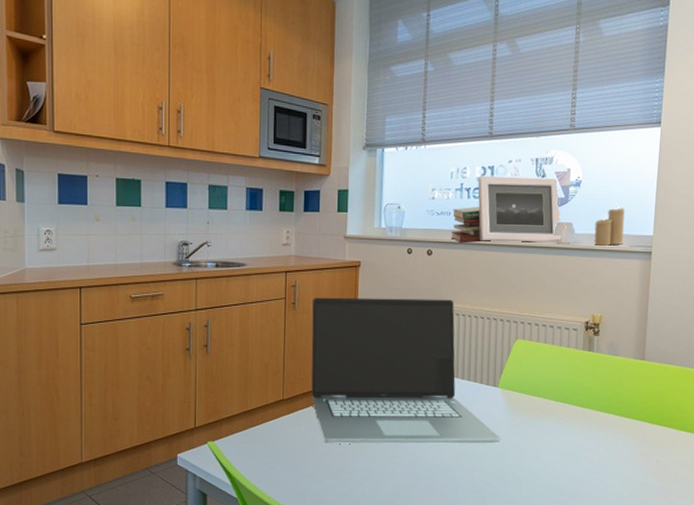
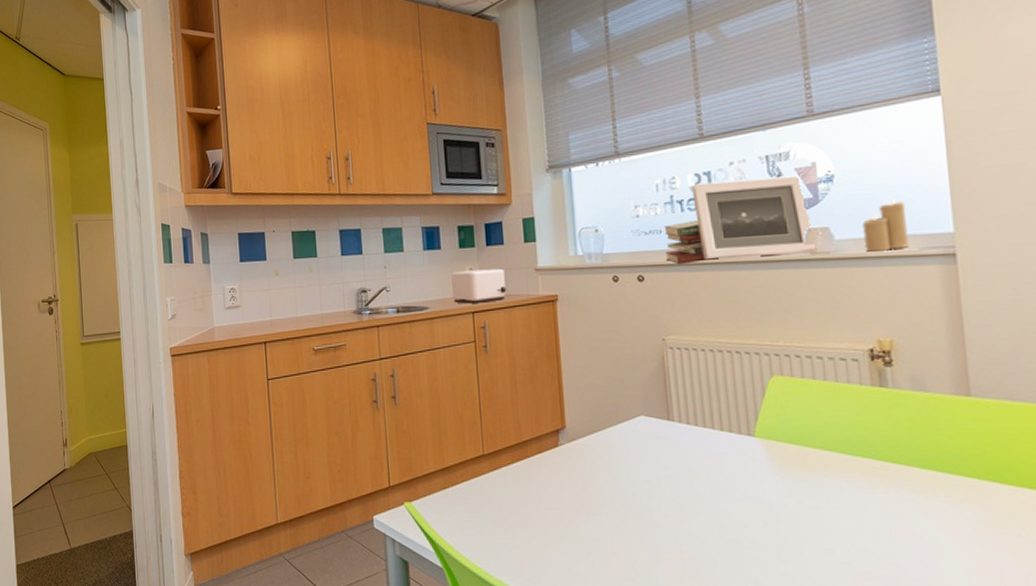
toaster: none [269,232,318,264] -> present [451,268,507,304]
laptop: present [311,297,501,444] -> none [506,331,769,509]

